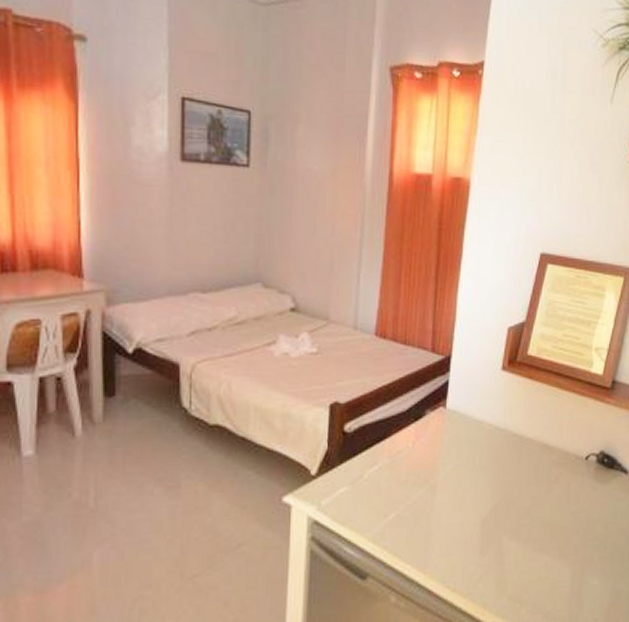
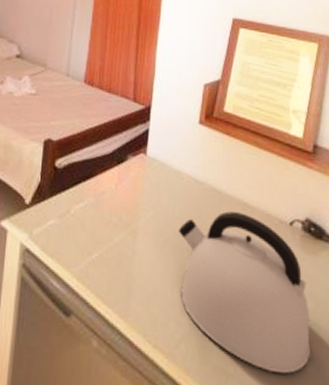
kettle: none [478,454,598,591] -> present [178,211,311,374]

